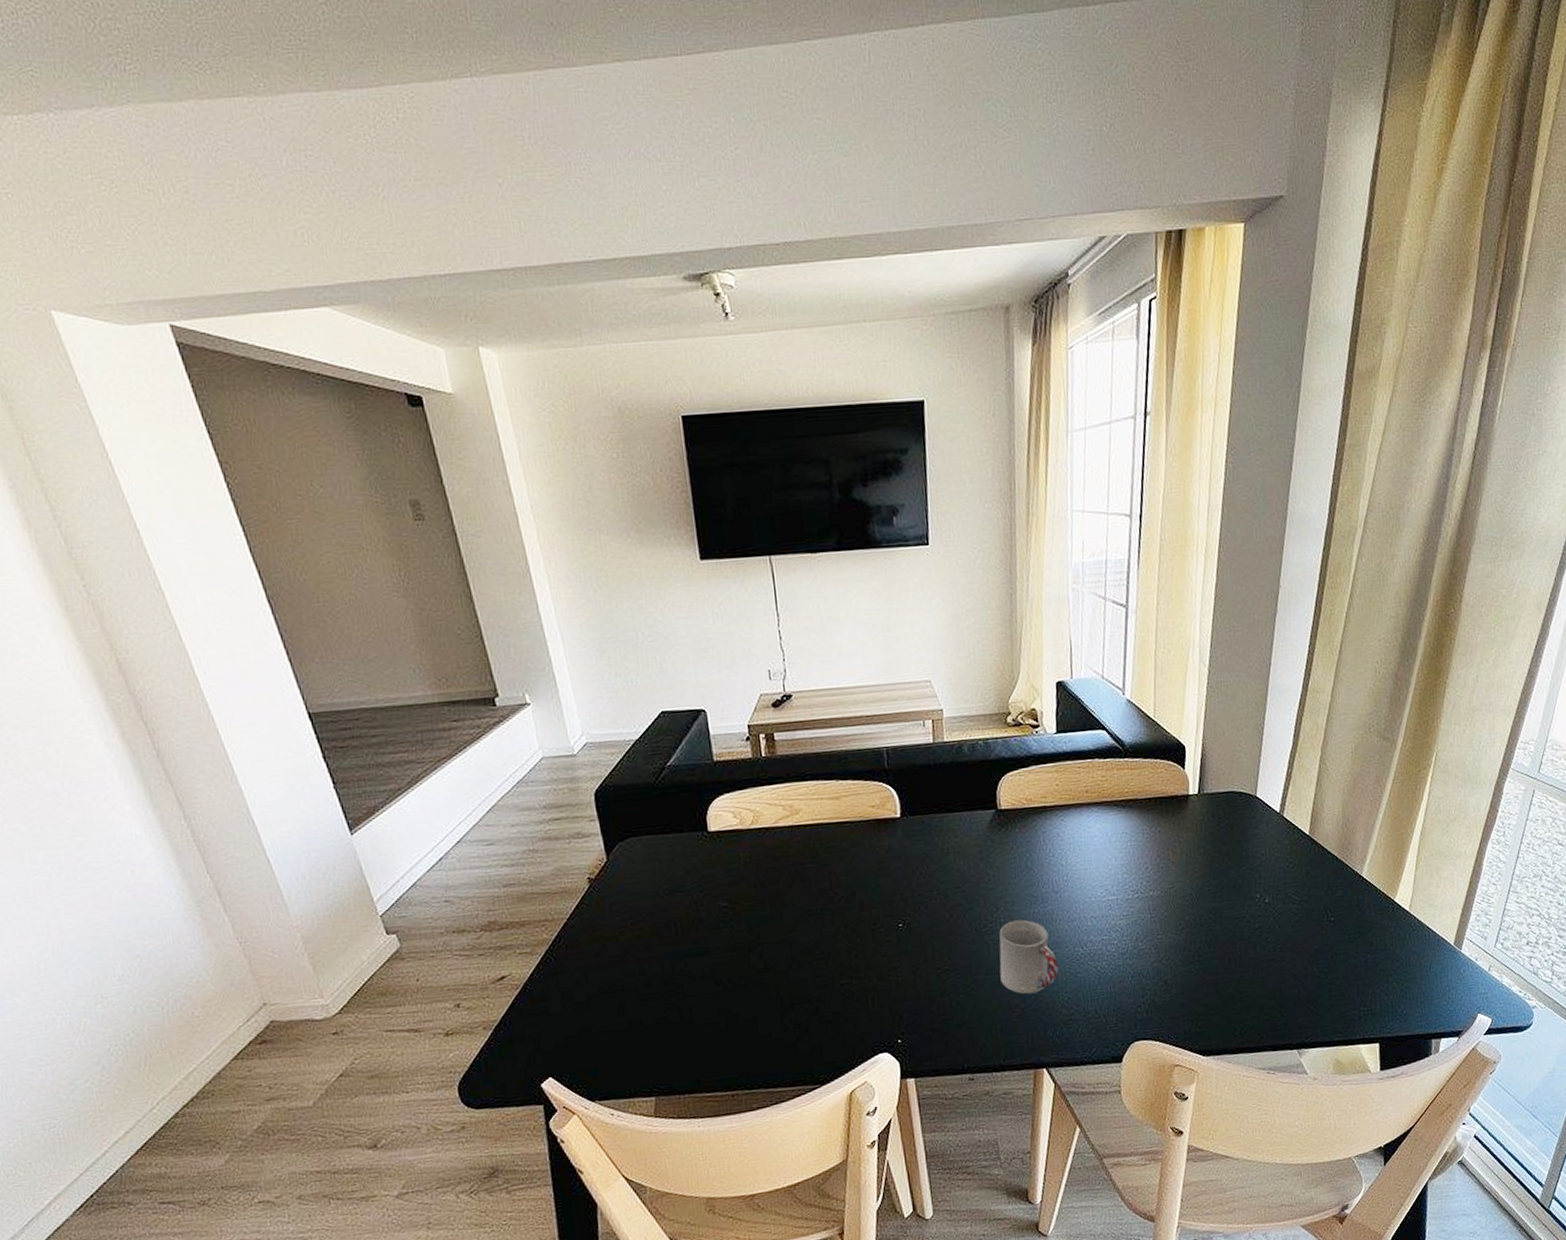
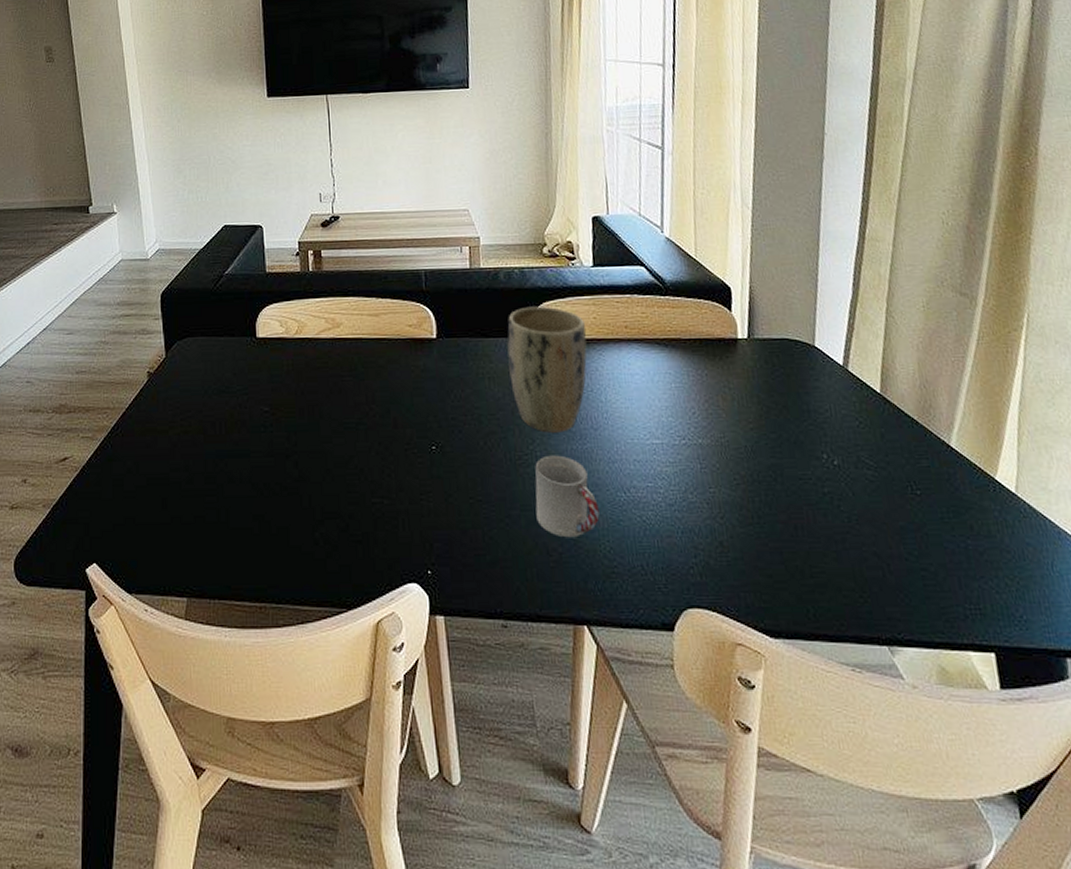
plant pot: none [971,776,1049,900] -> present [507,306,587,433]

